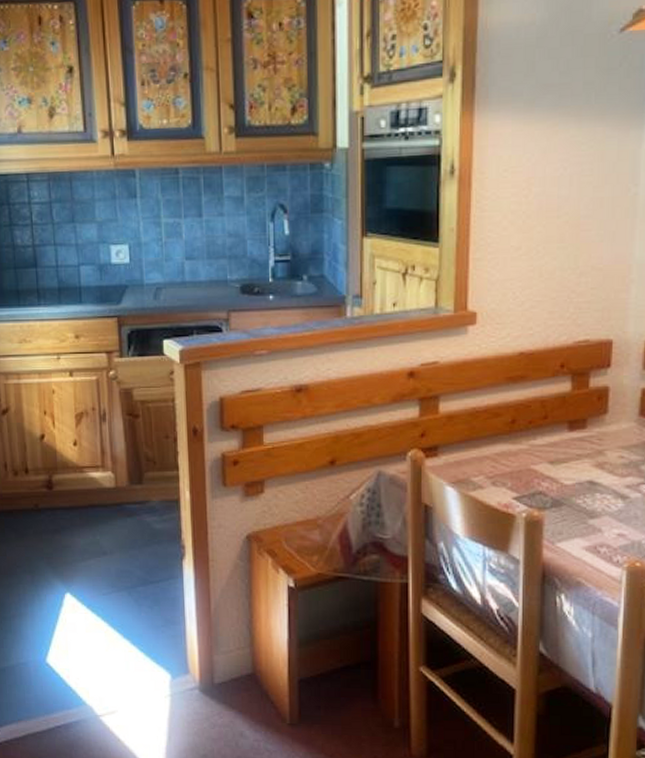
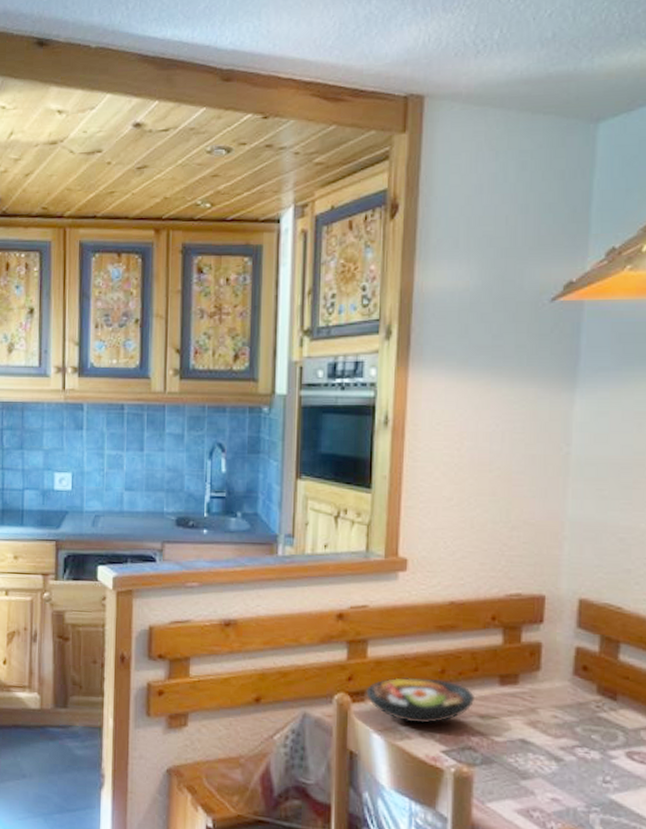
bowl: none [439,429,544,473] -> present [366,677,474,724]

